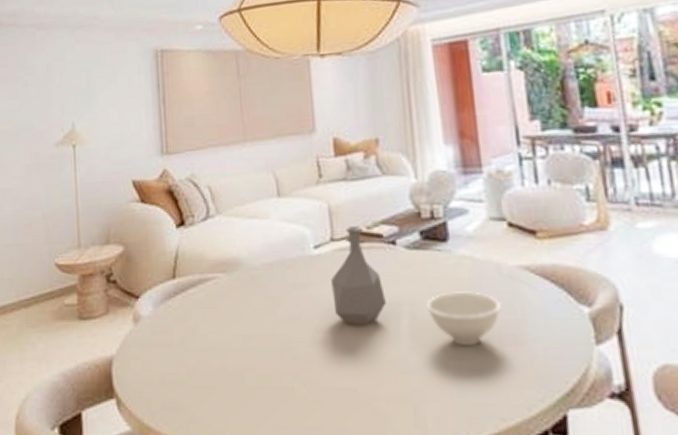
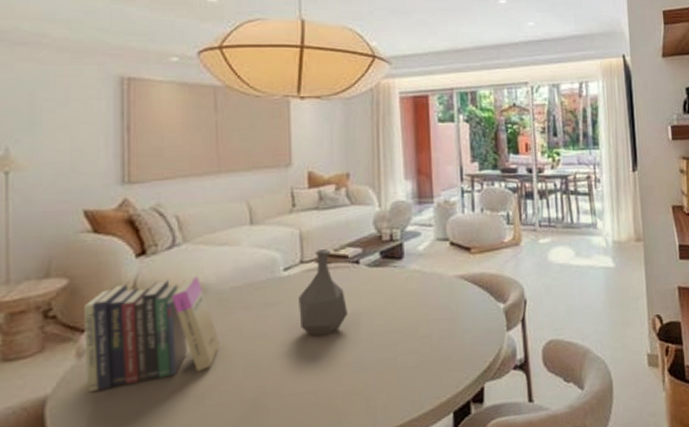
books: none [136,249,255,357] -> present [82,276,219,392]
bowl: present [426,291,501,345] -> none [382,298,441,343]

